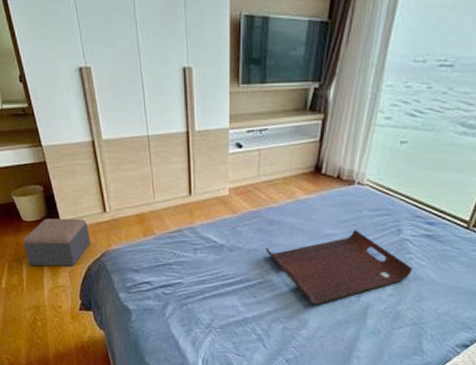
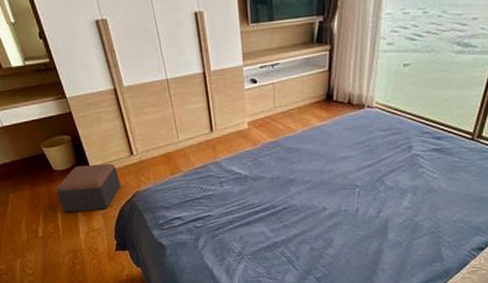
serving tray: present [265,229,413,305] -> none [286,149,425,224]

